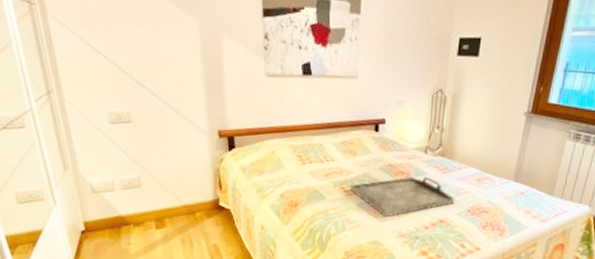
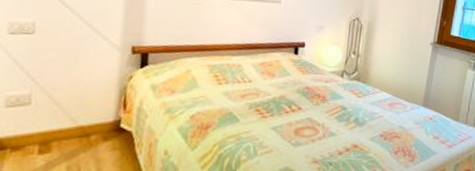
serving tray: present [350,177,455,218] -> none [265,100,369,142]

